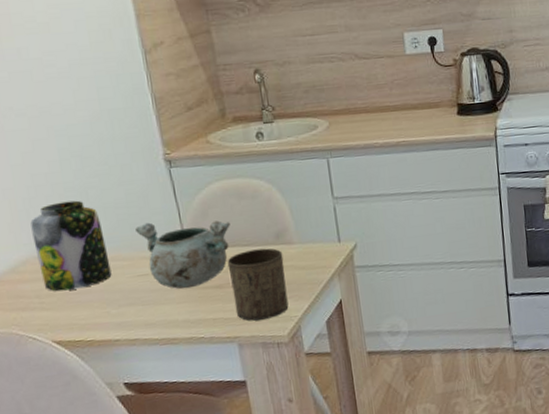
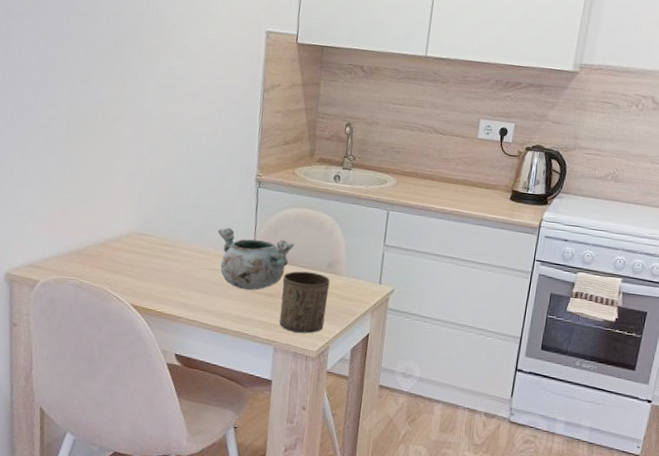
jar: present [30,200,112,292] -> none [137,194,194,268]

